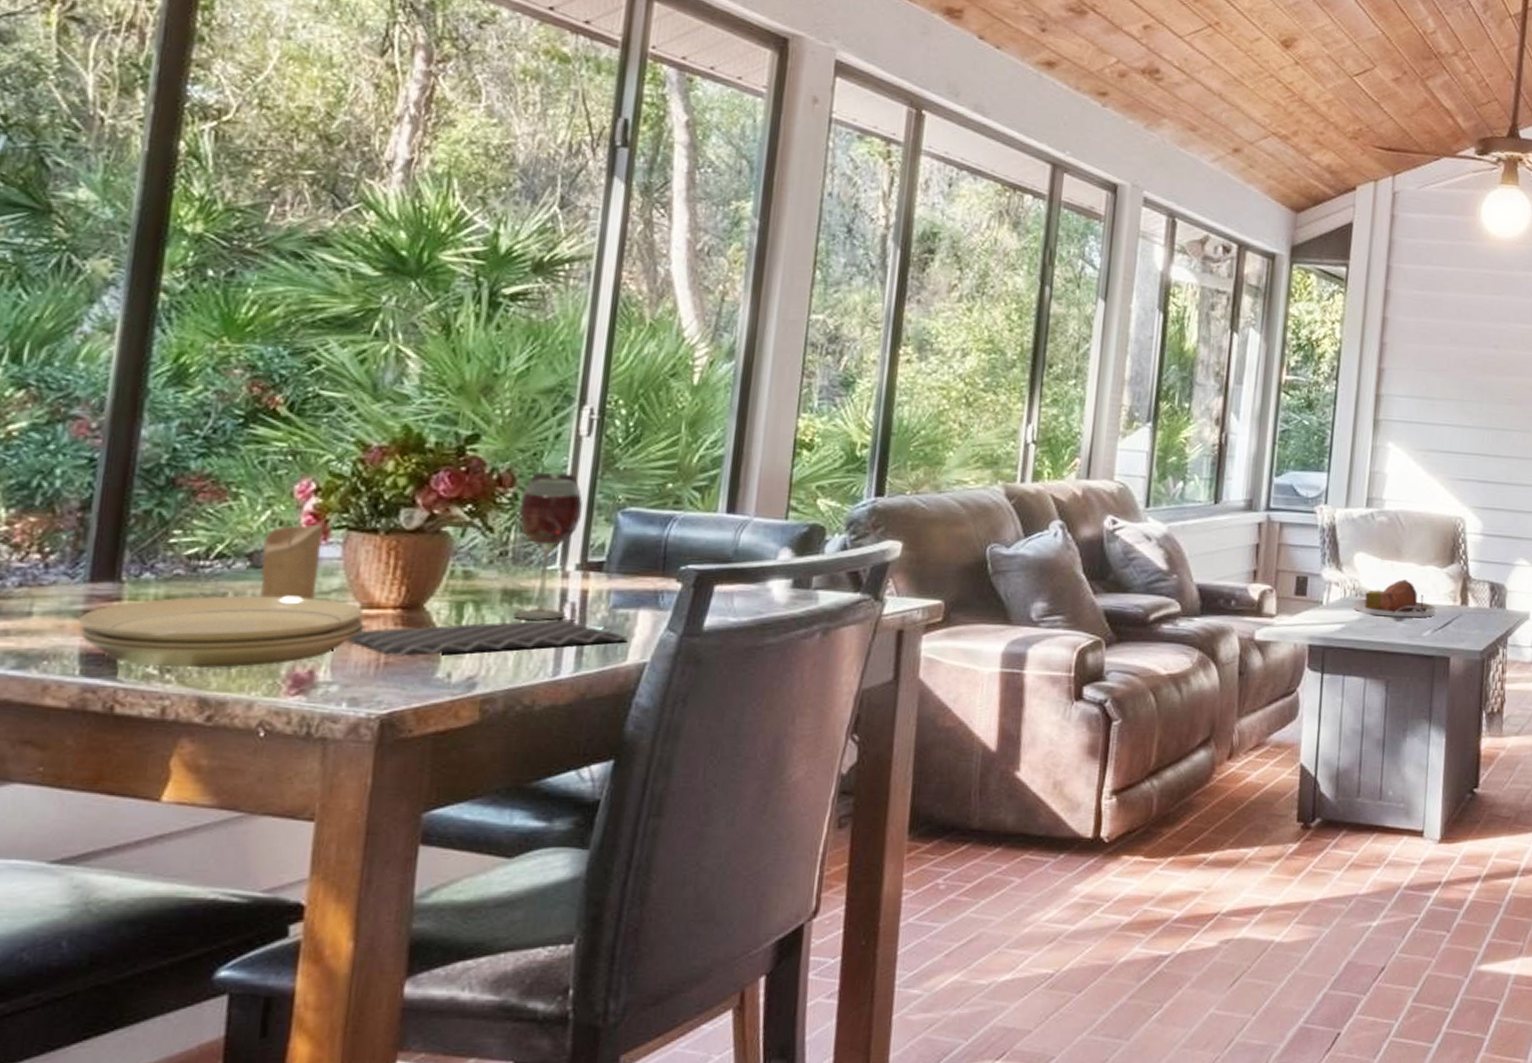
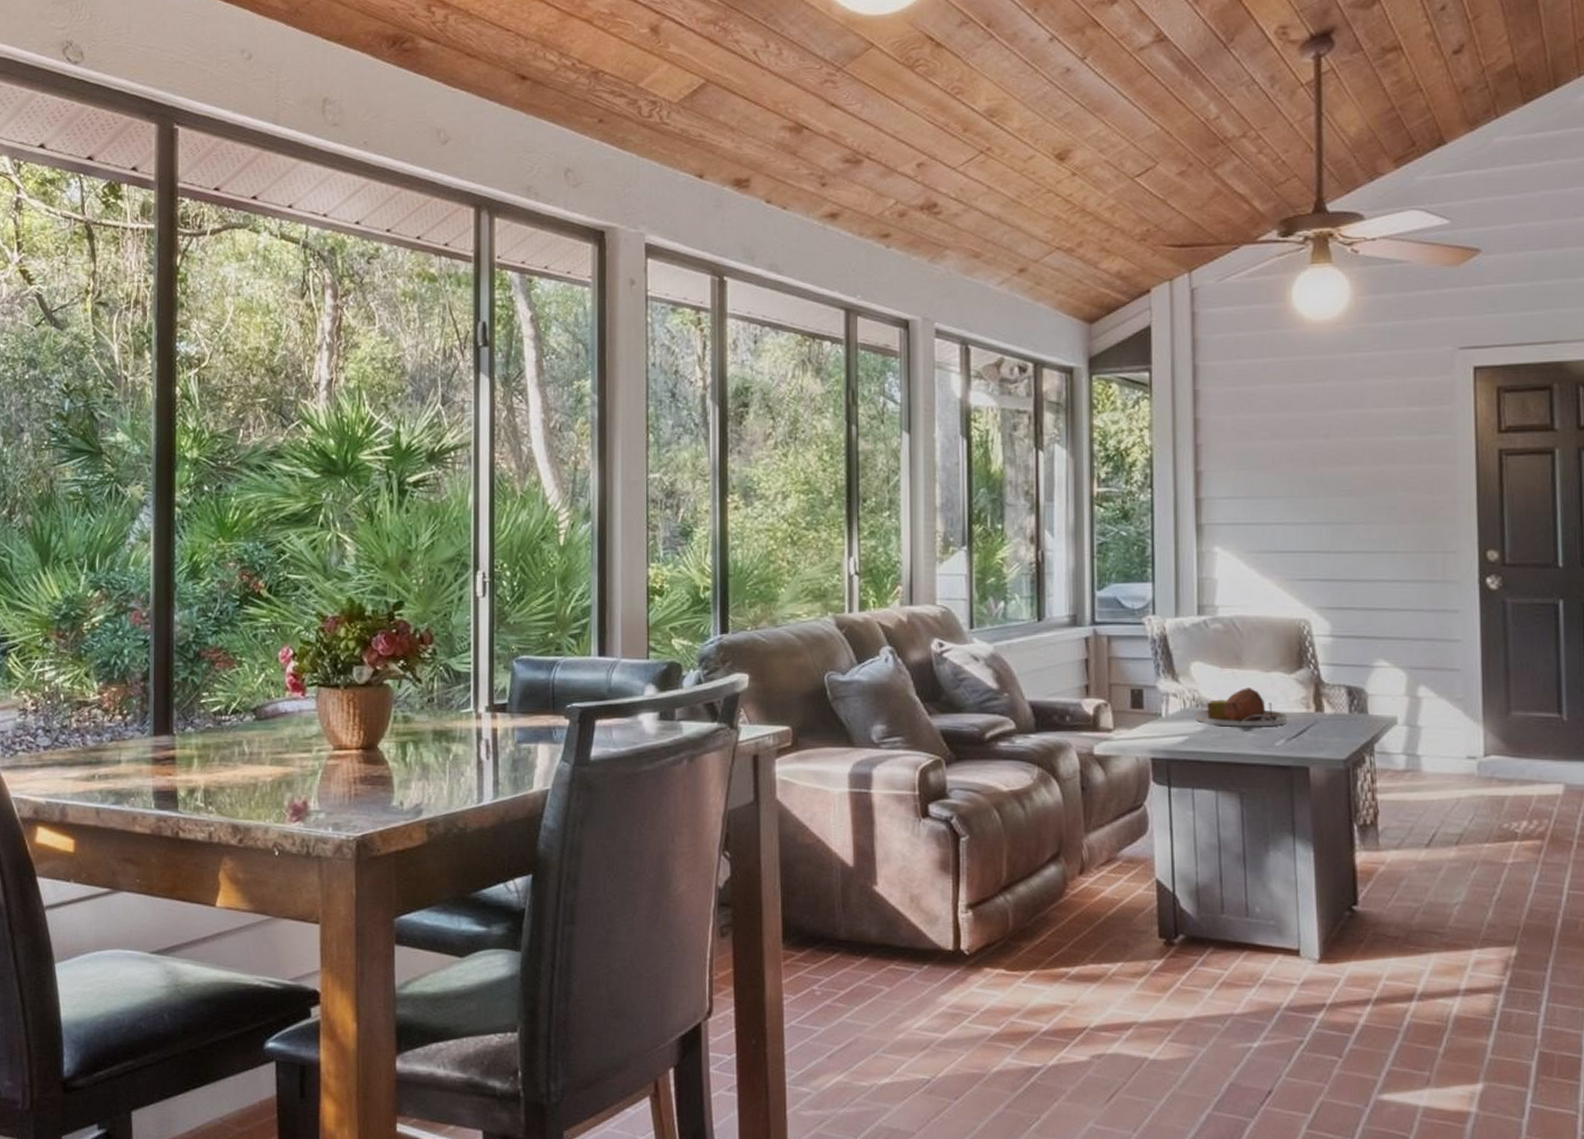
plate: present [78,595,365,668] -> none [149,742,338,801]
candle: present [261,524,324,600] -> none [262,683,302,744]
placemat: present [345,619,628,657] -> none [325,754,532,789]
wineglass: present [513,472,583,621] -> none [438,629,485,756]

